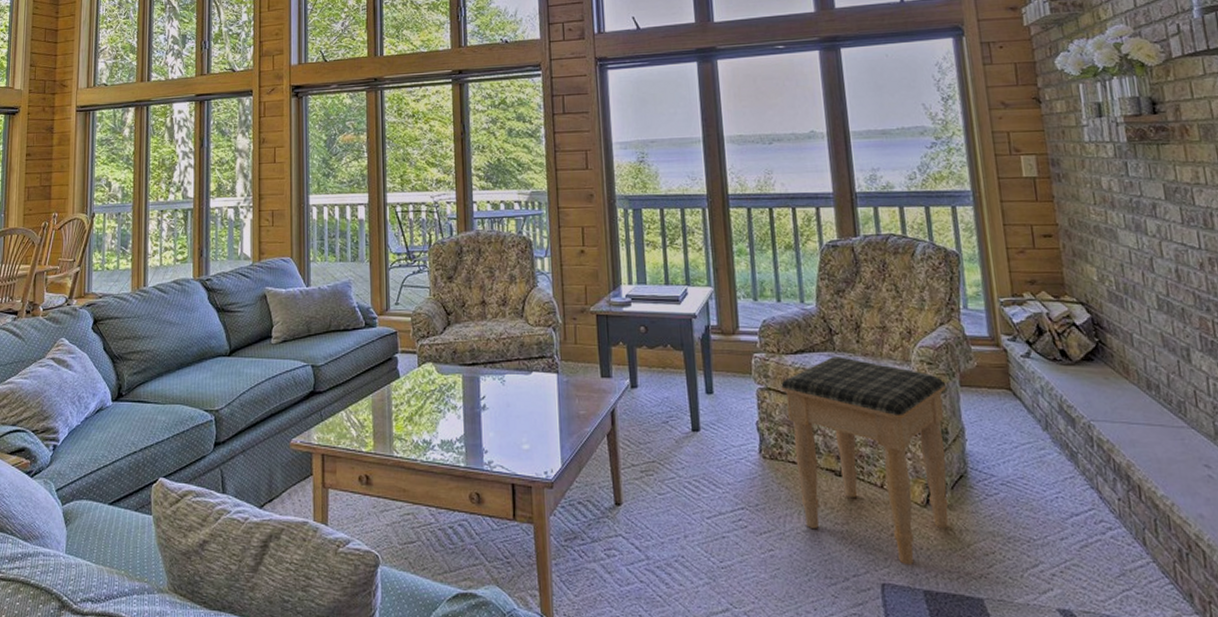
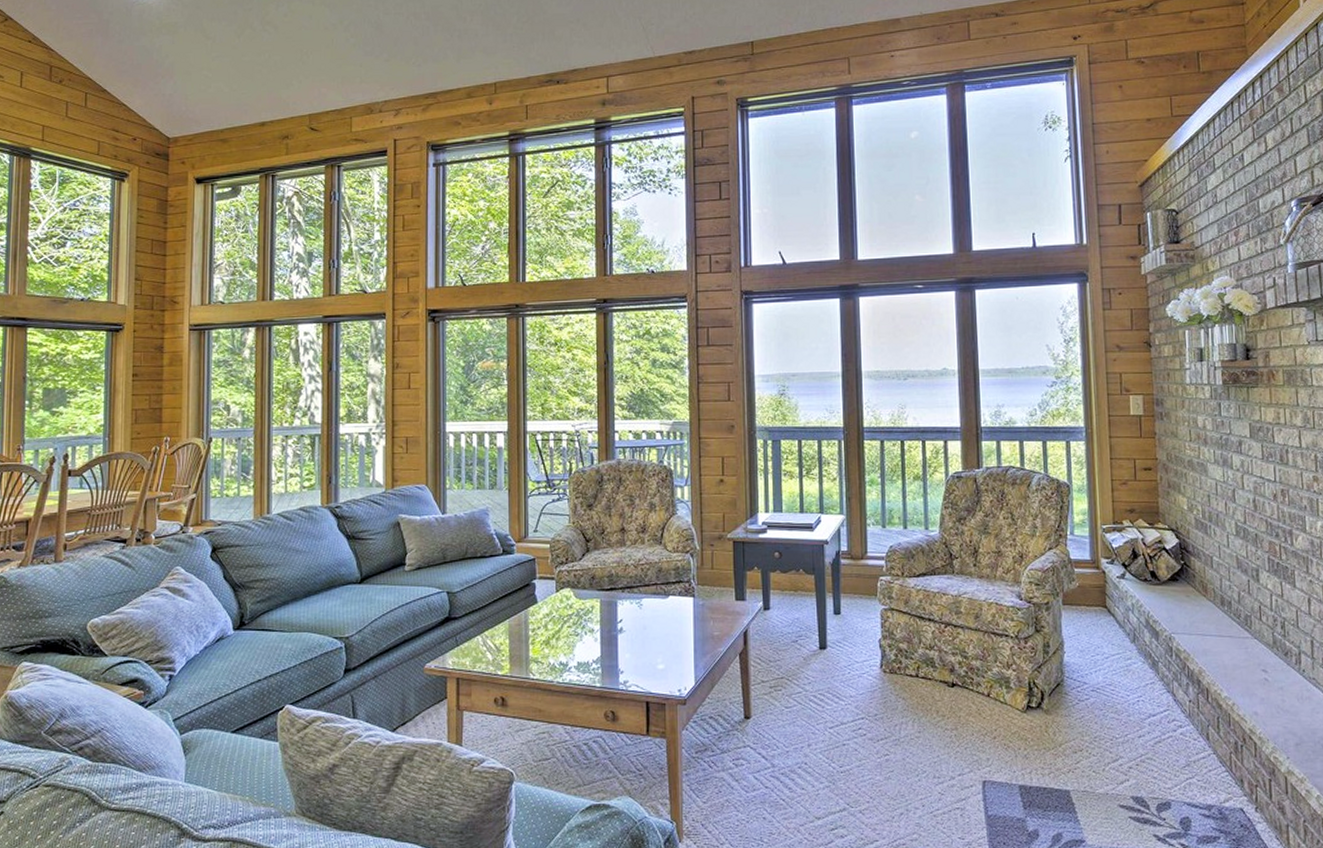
footstool: present [781,357,949,566] -> none [903,579,1050,764]

